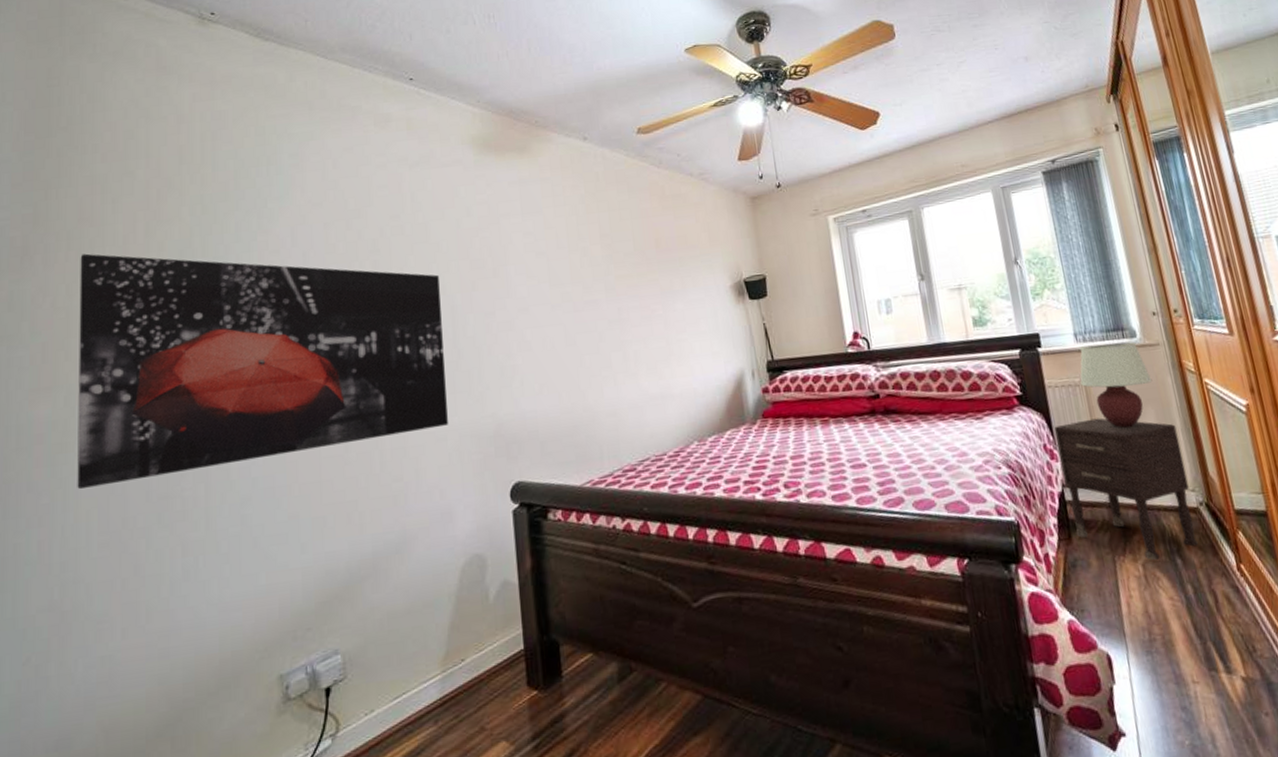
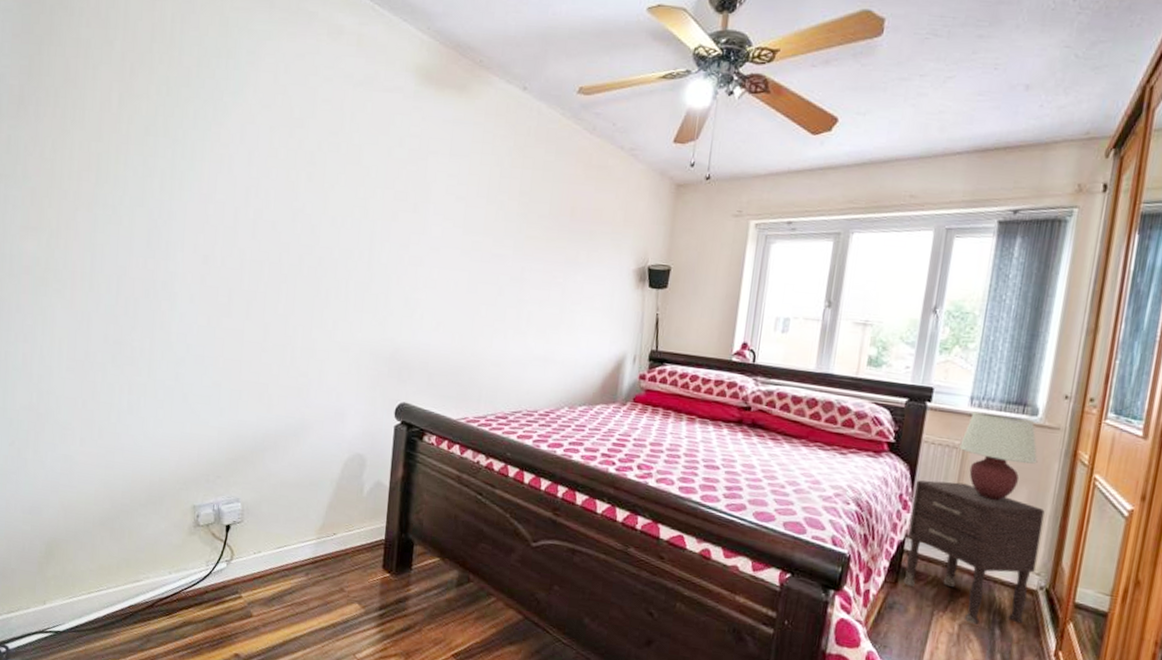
wall art: present [77,253,448,490] -> none [53,113,364,339]

